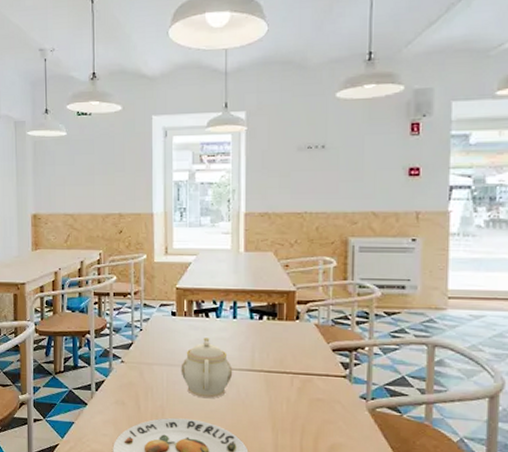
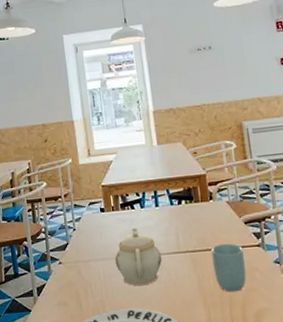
cup: none [289,368,326,422] -> present [211,243,247,293]

